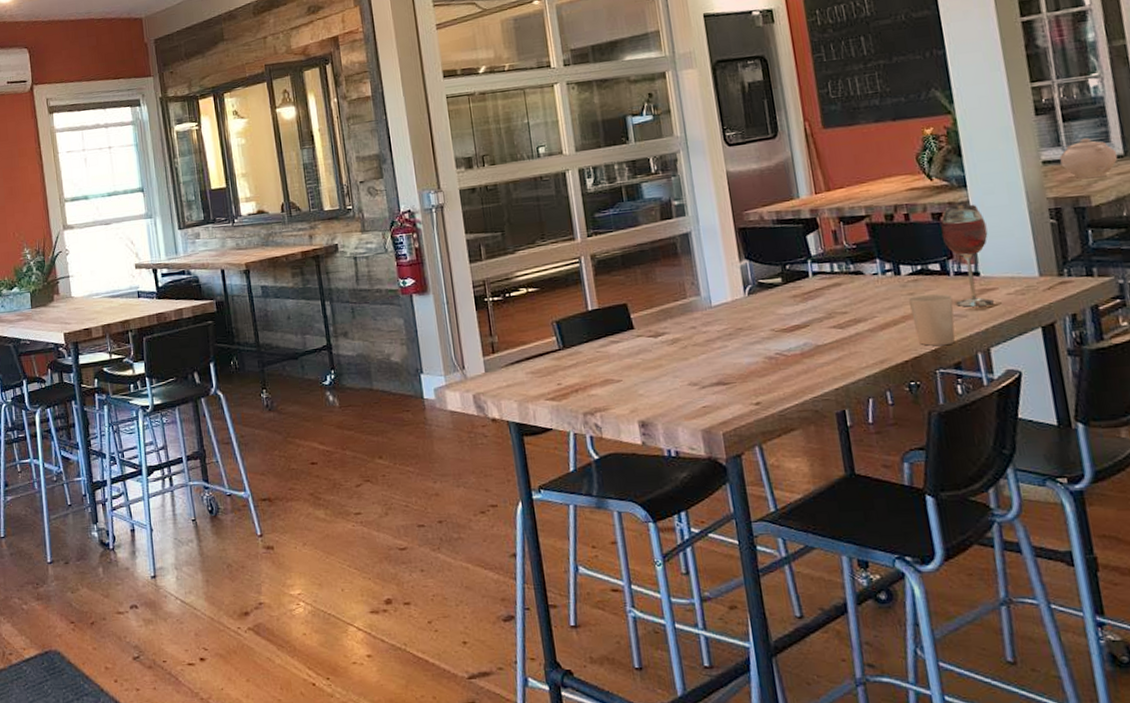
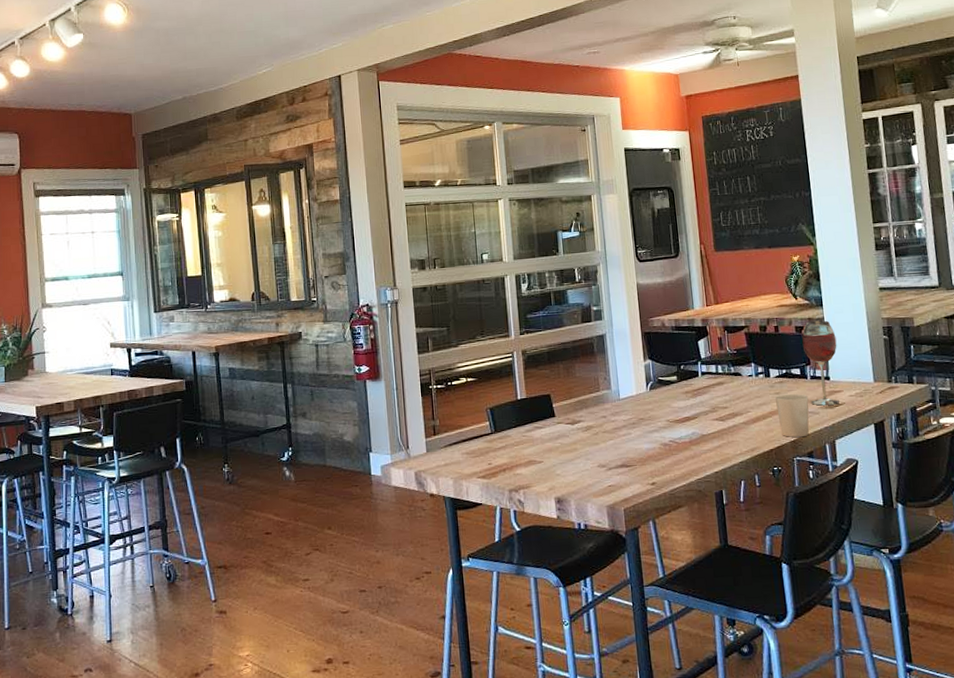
teapot: present [1060,138,1118,179] -> none [892,271,935,304]

